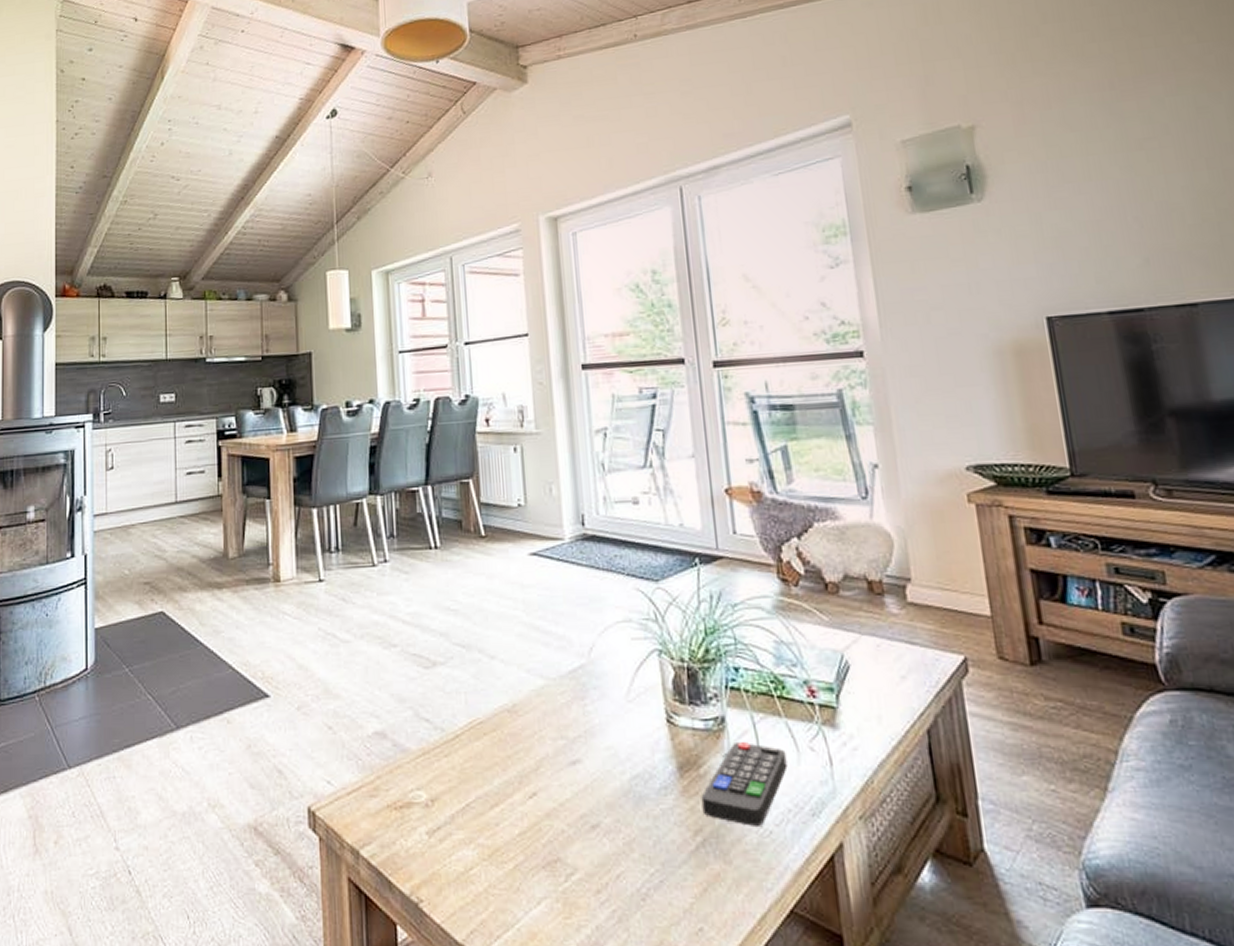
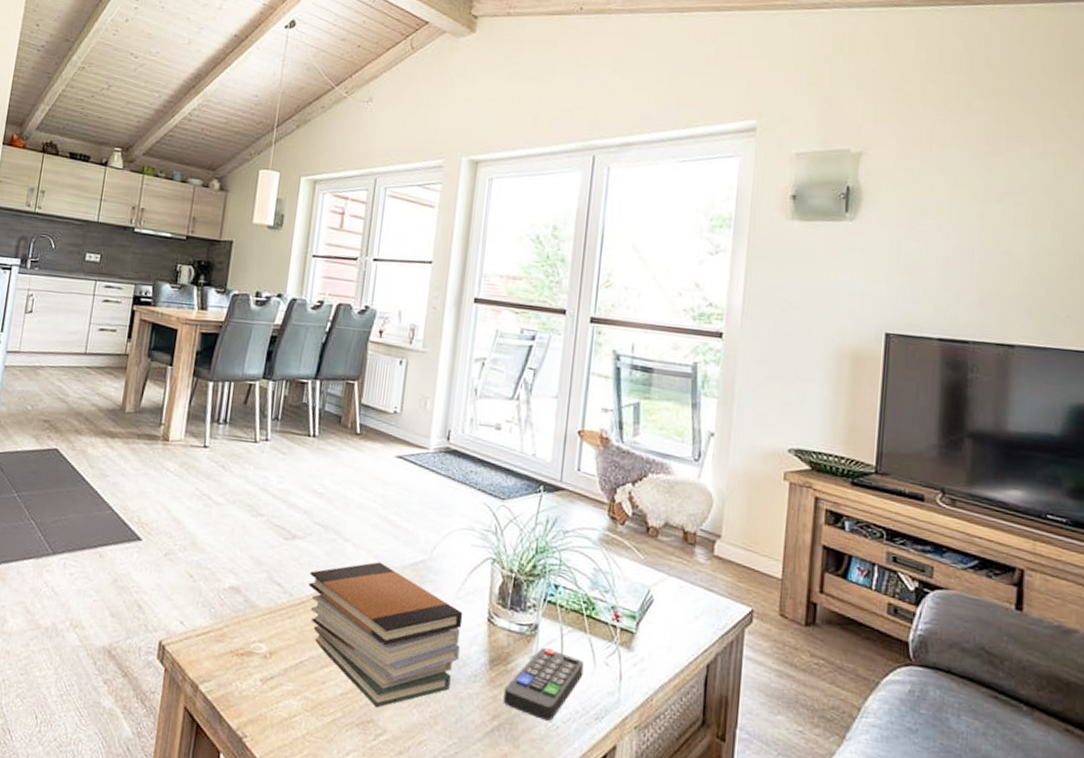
book stack: none [459,676,643,844] -> present [308,562,464,708]

